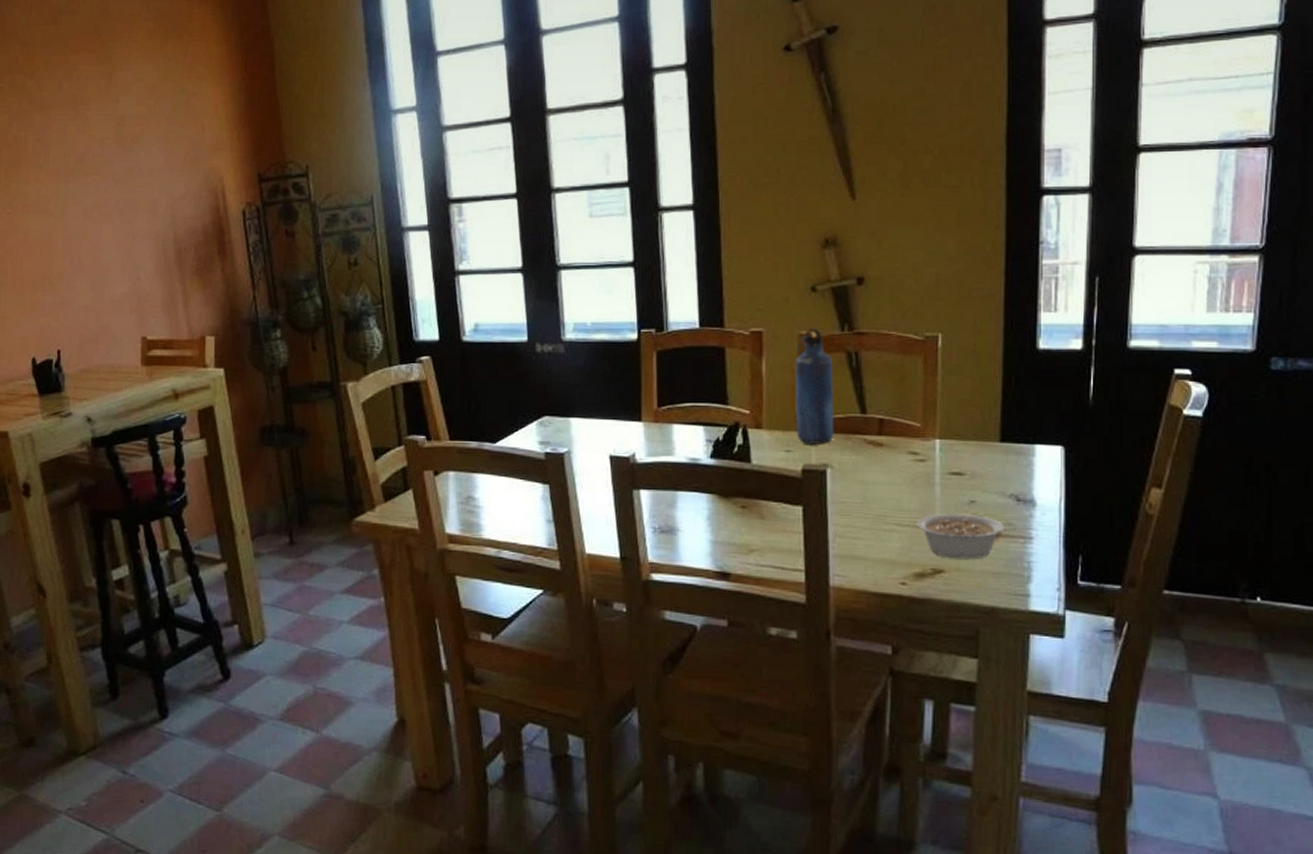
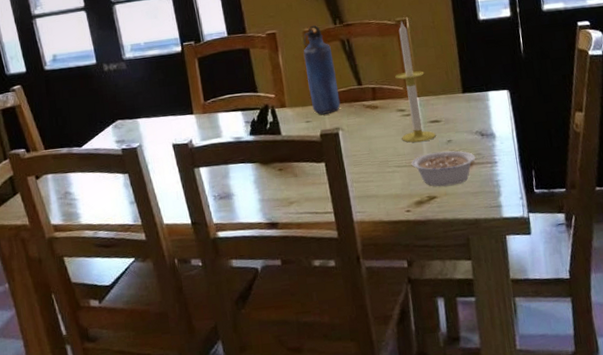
candle: none [909,337,955,498] -> present [395,21,436,143]

